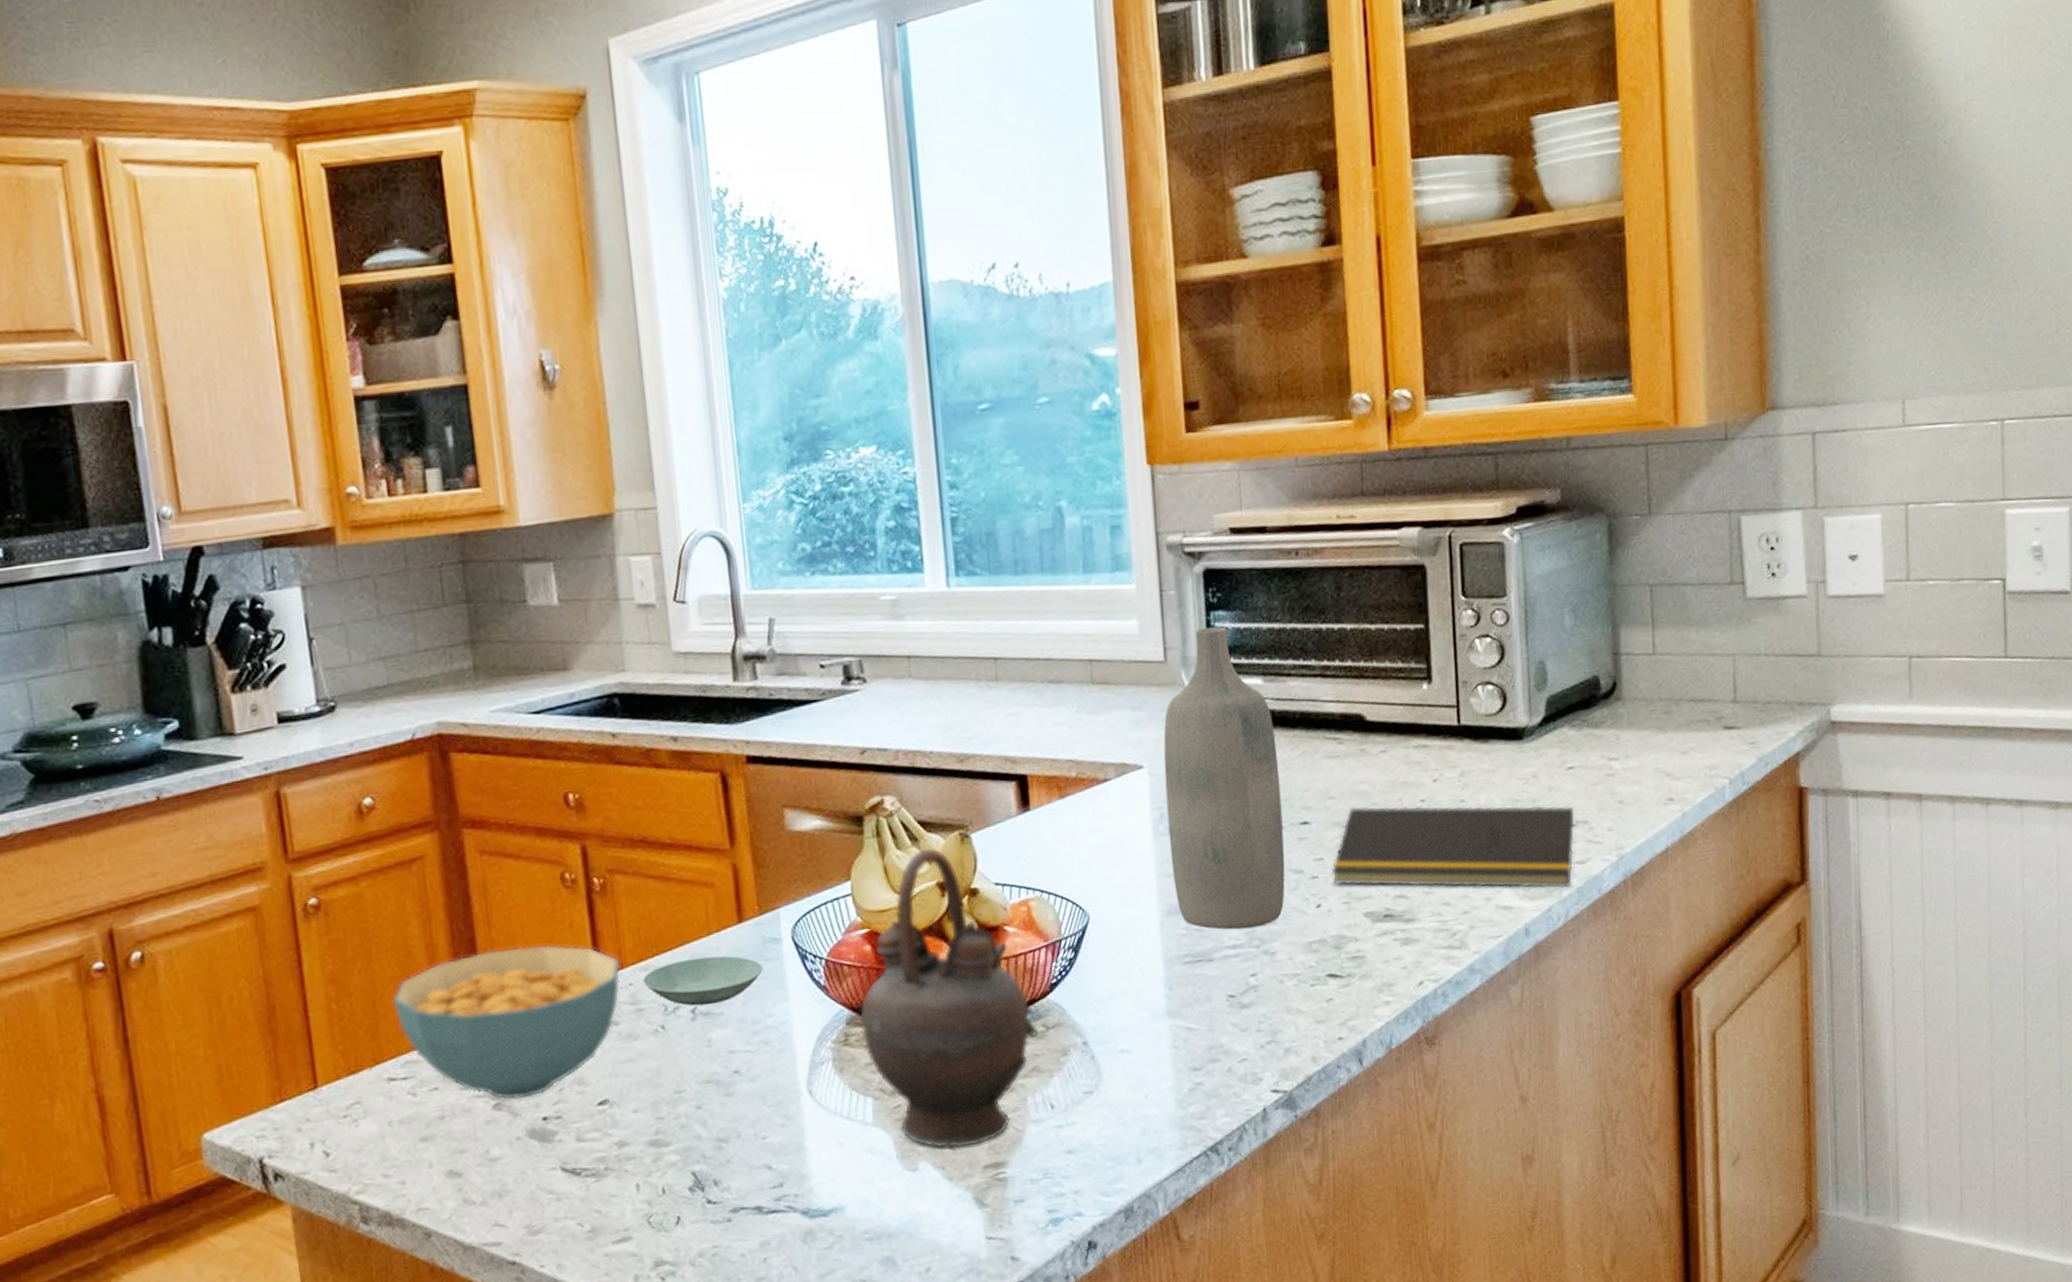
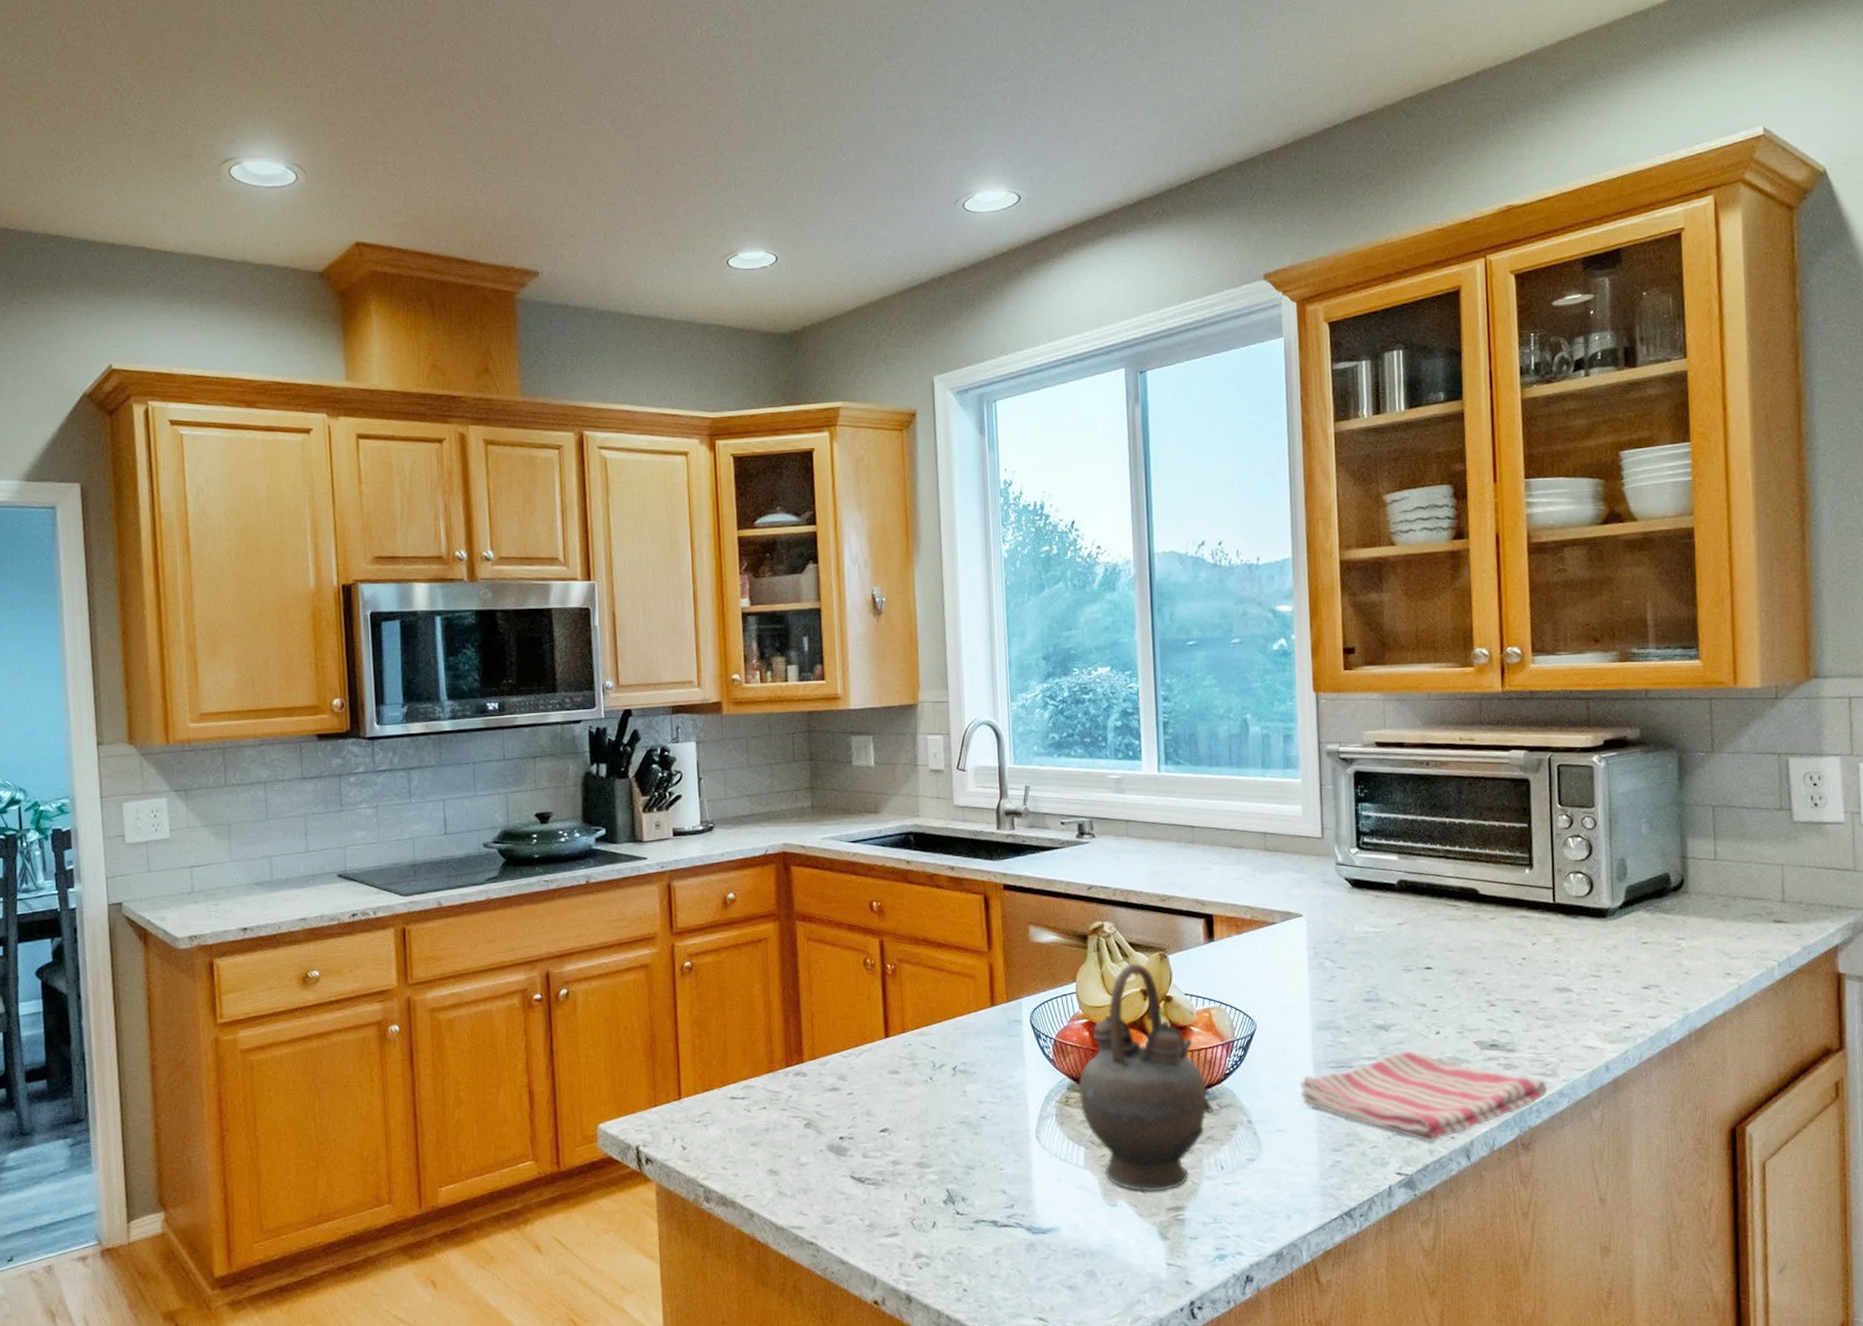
cereal bowl: present [393,944,621,1100] -> none [739,1010,903,1122]
saucer: present [642,955,763,1006] -> none [918,1029,1007,1065]
dish towel: none [1146,931,1457,1048] -> present [1299,1050,1549,1143]
bottle: present [1163,626,1286,930] -> none [1318,814,1412,1046]
notepad: present [1331,805,1575,889] -> none [1448,958,1648,1037]

